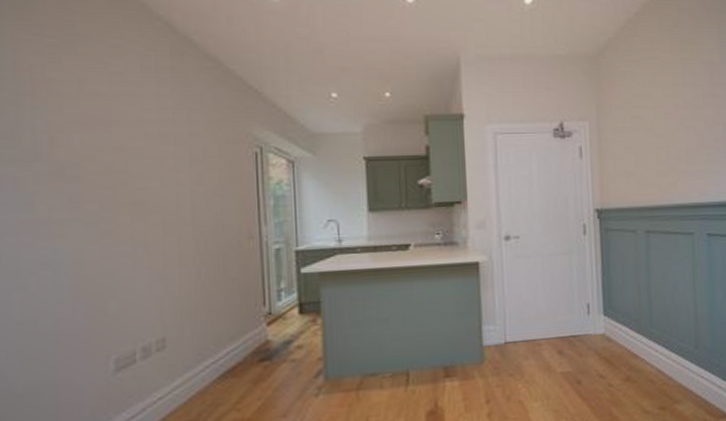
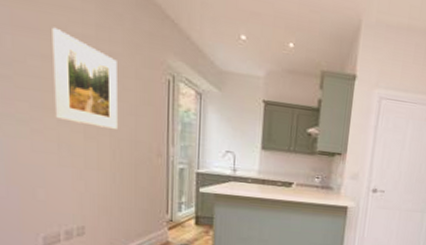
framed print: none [125,118,200,218] -> present [52,27,117,130]

